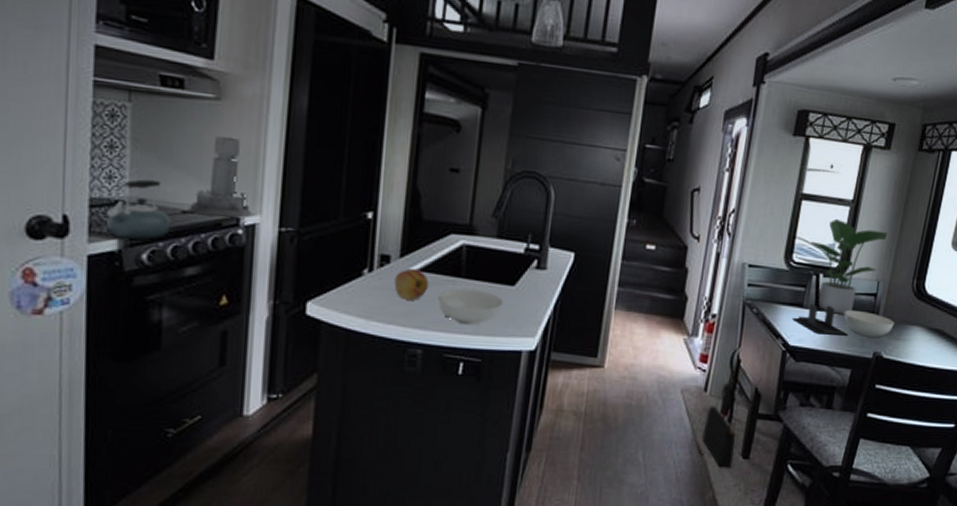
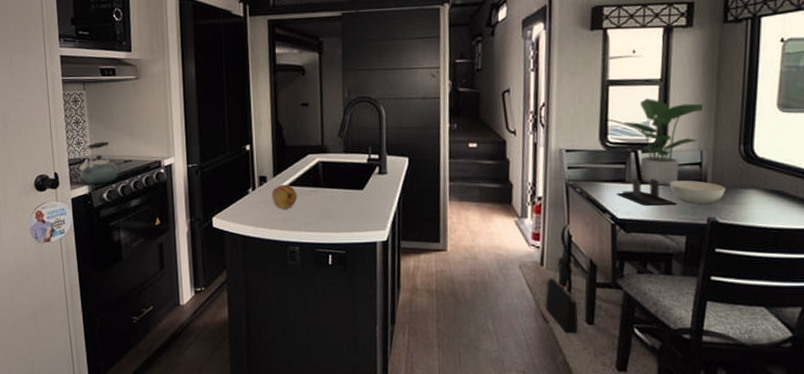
paper towel holder: present [187,137,251,218] -> none [127,105,167,163]
bowl: present [438,289,503,326] -> none [305,196,356,225]

